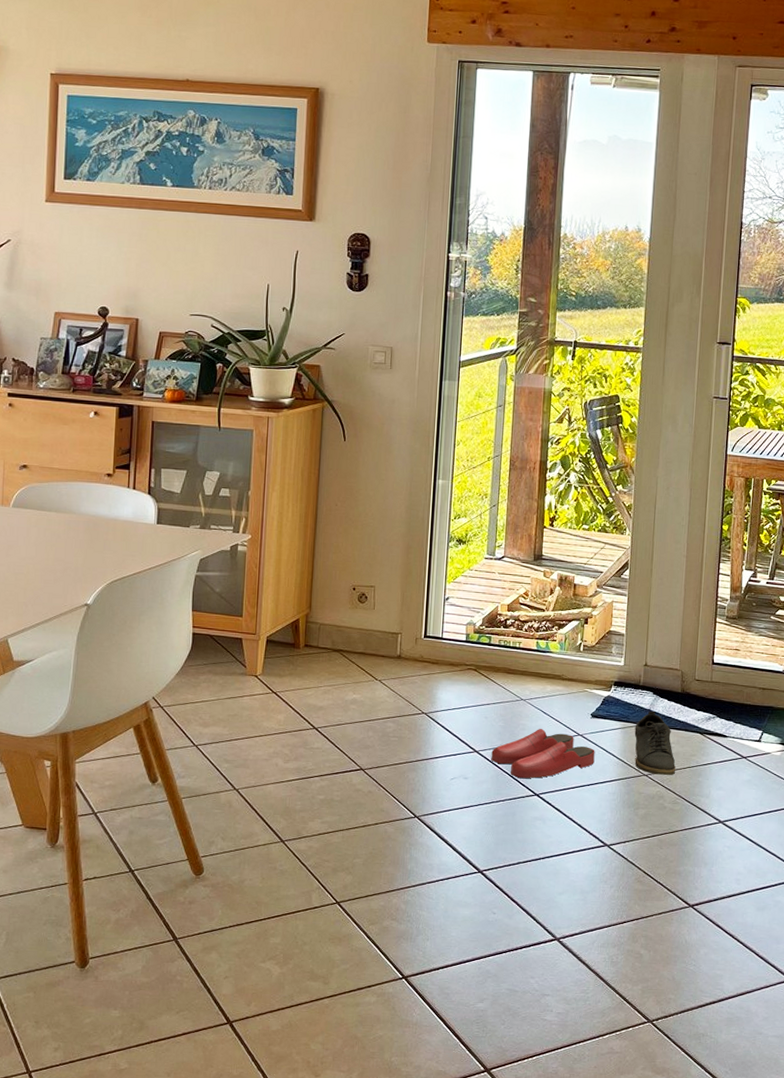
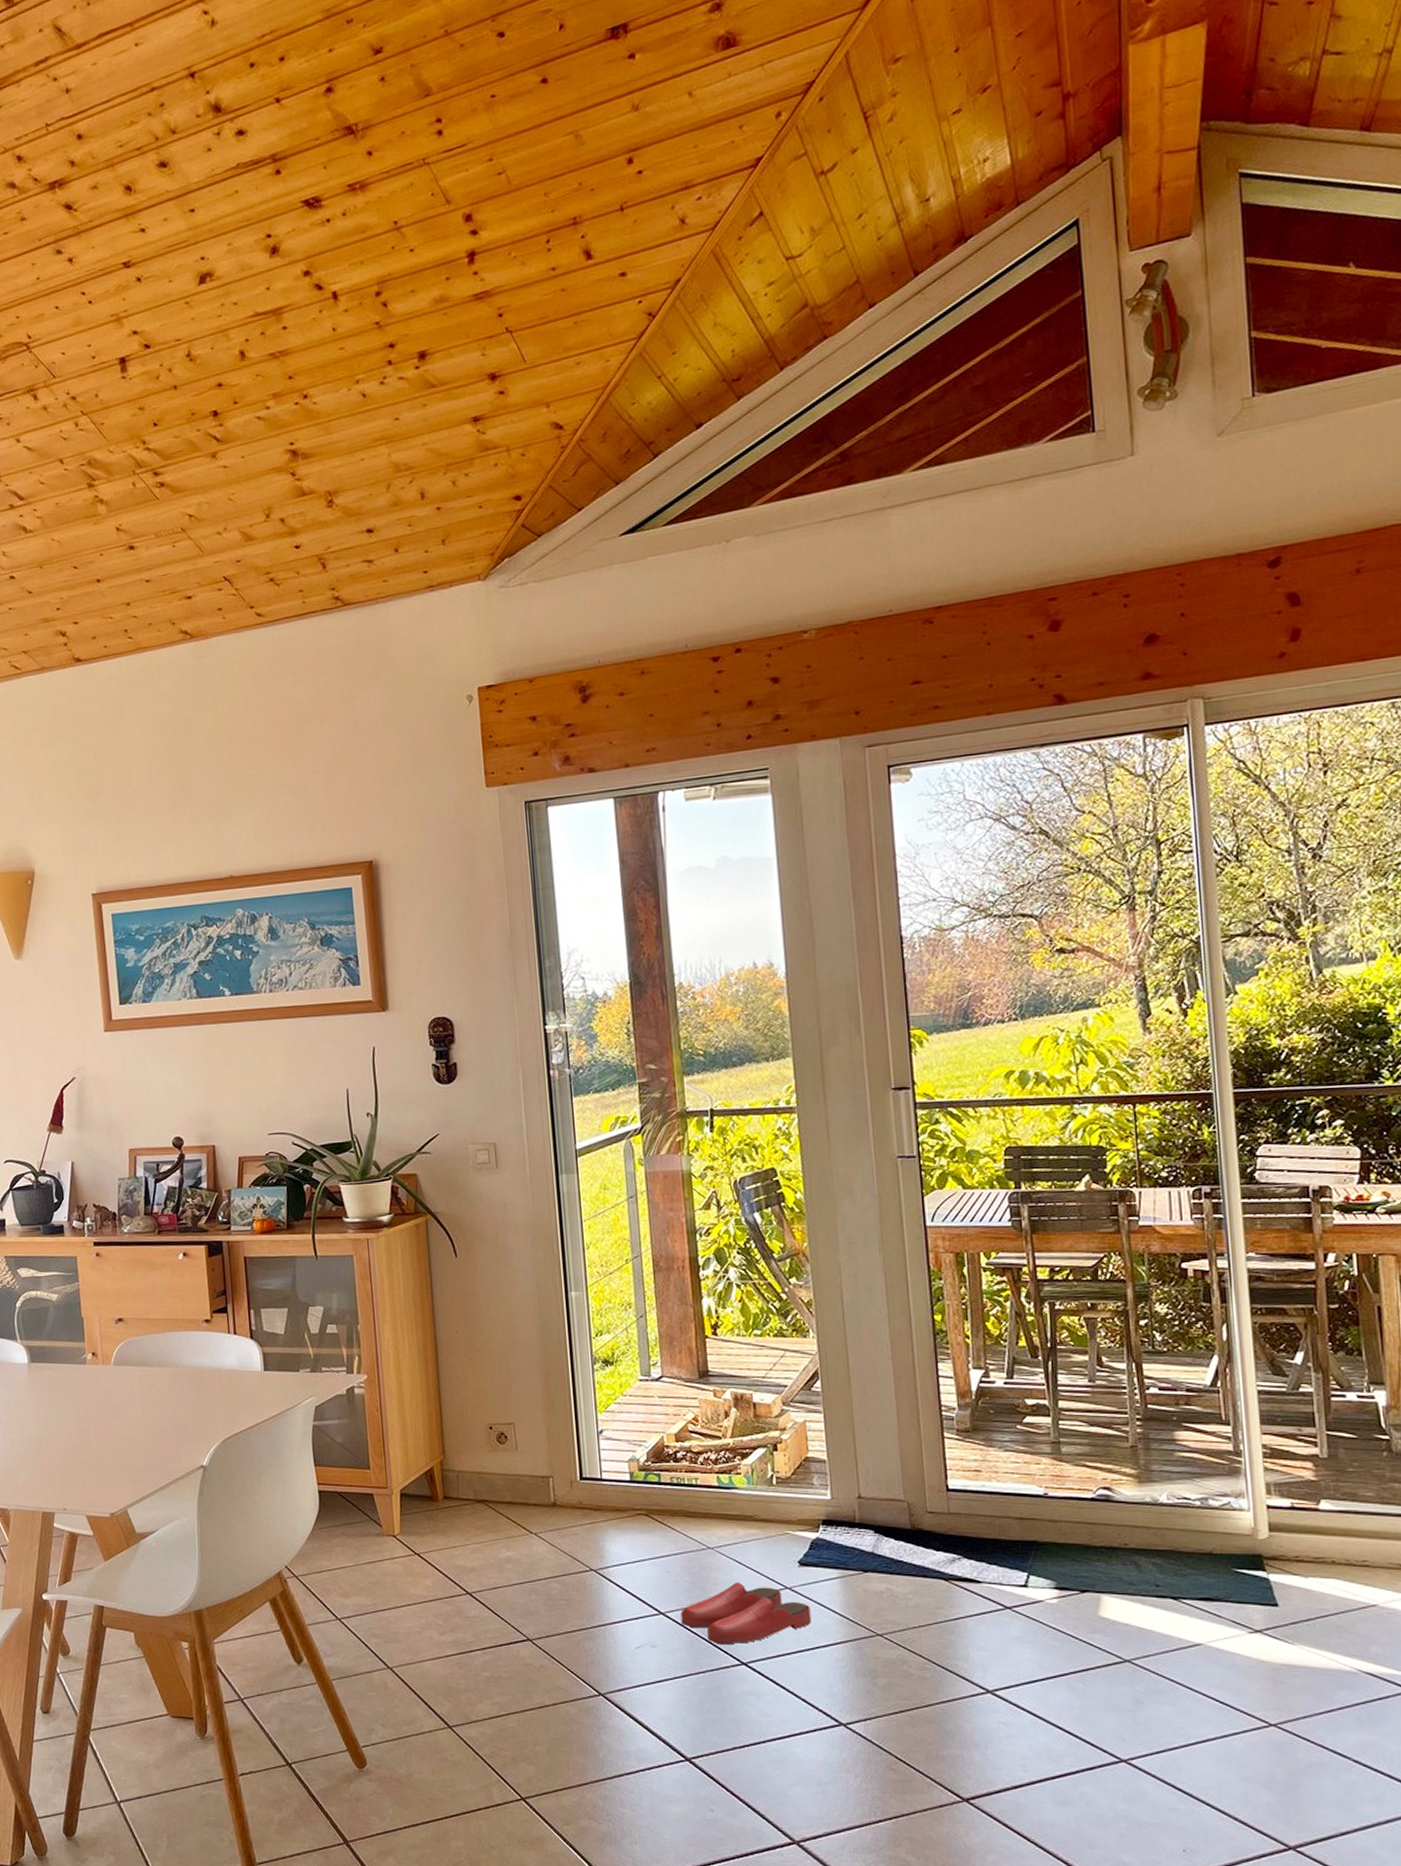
shoe: present [634,711,675,775] -> none [857,1555,918,1634]

